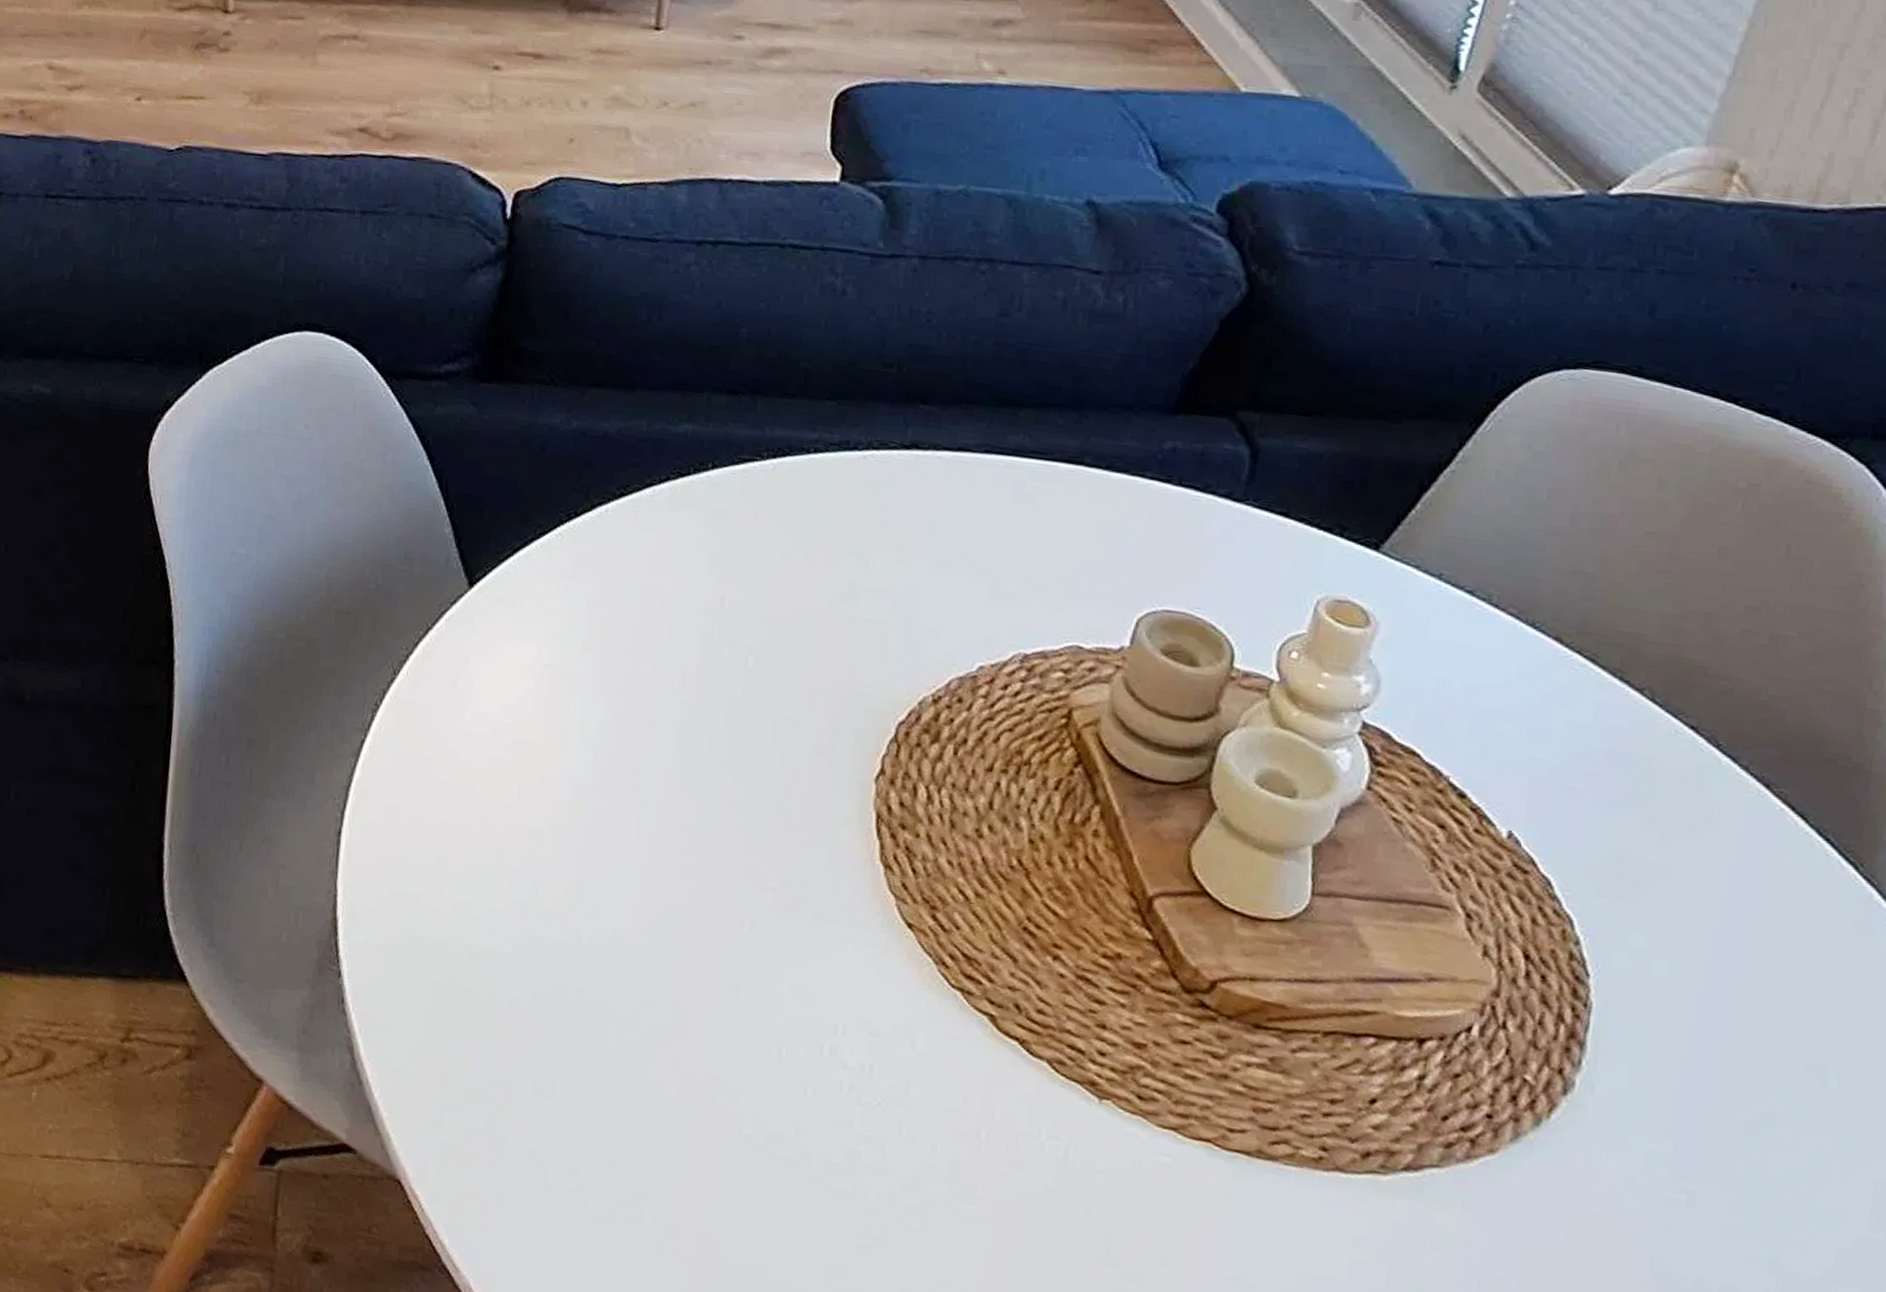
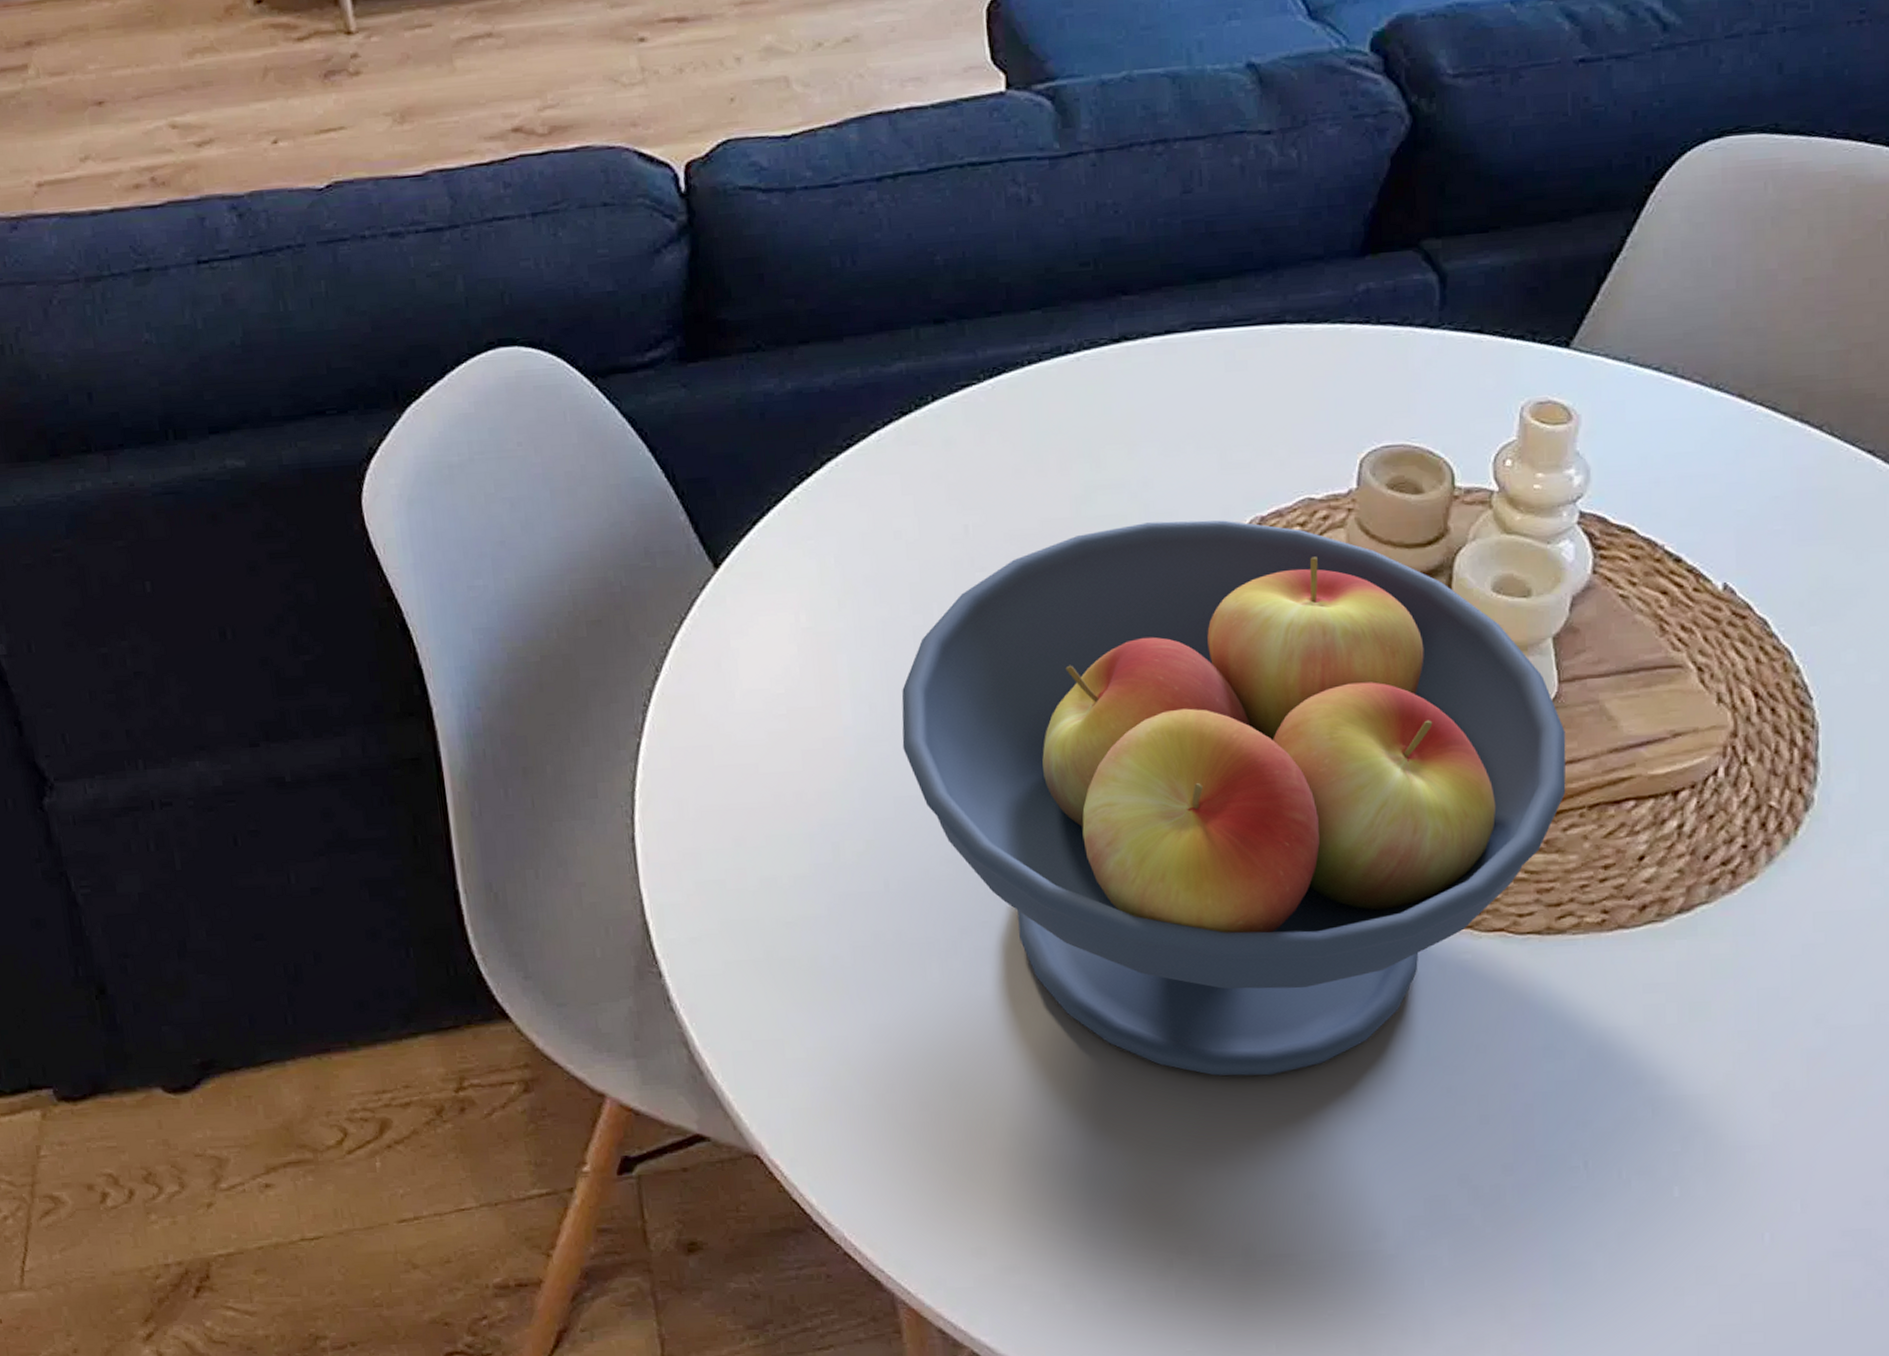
fruit bowl: none [619,632,1311,1234] -> present [901,520,1566,1076]

